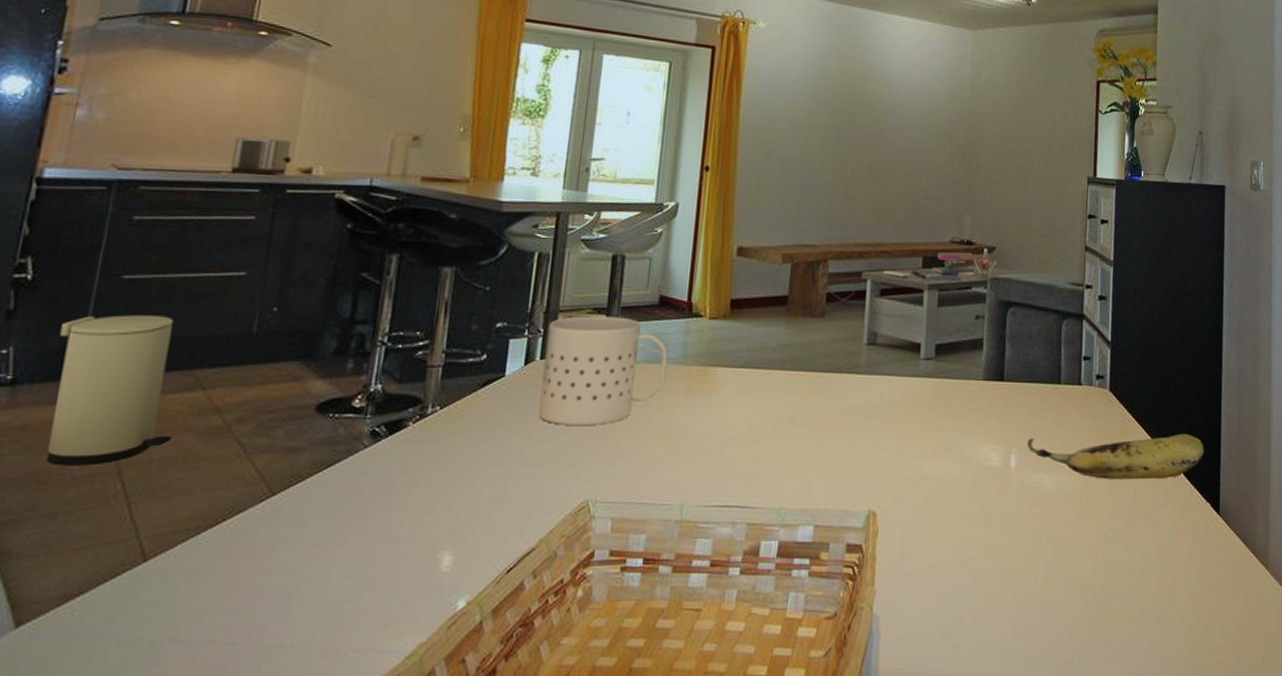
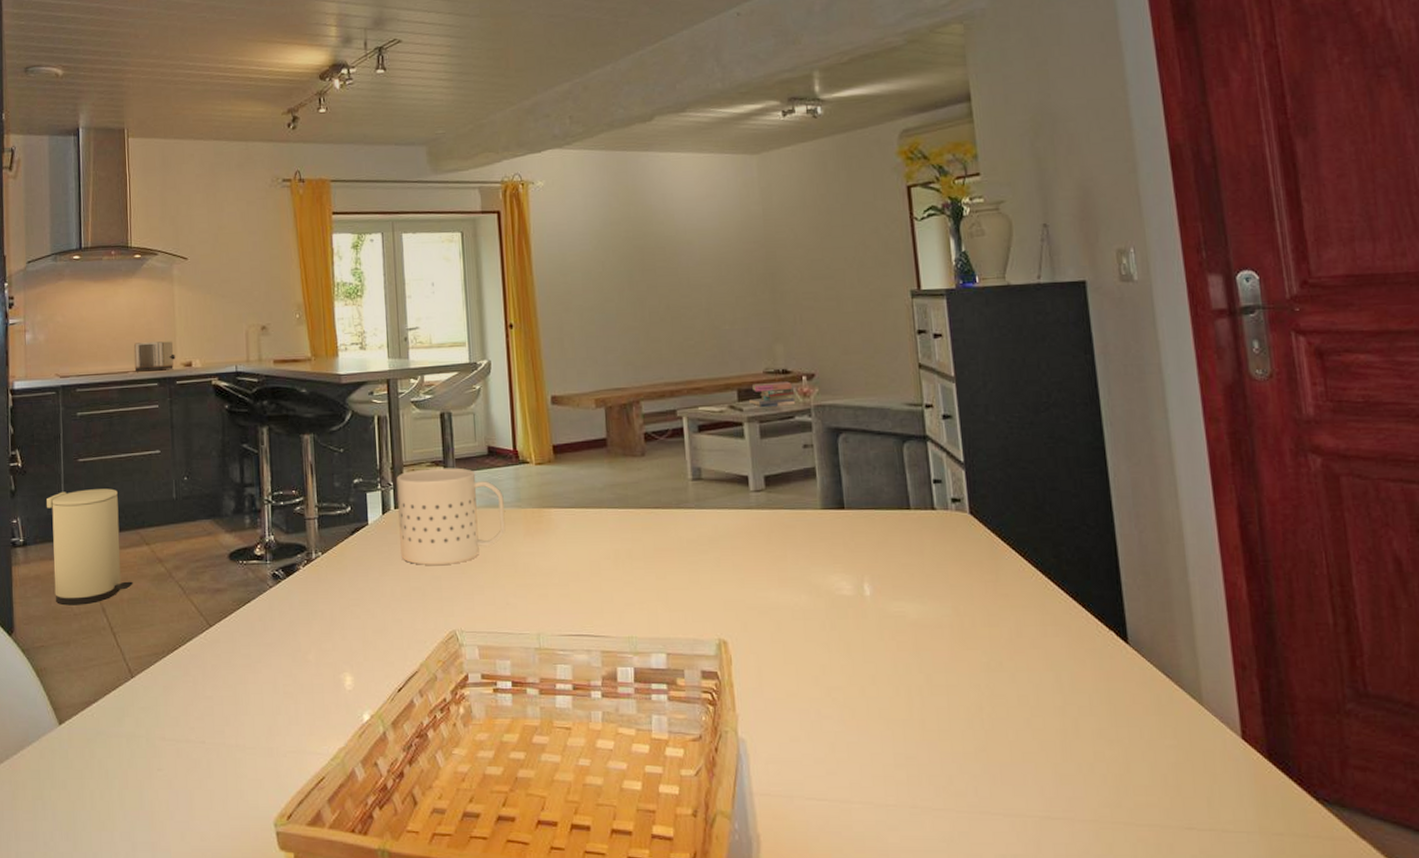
fruit: present [1027,433,1205,480] -> none [881,556,1100,608]

